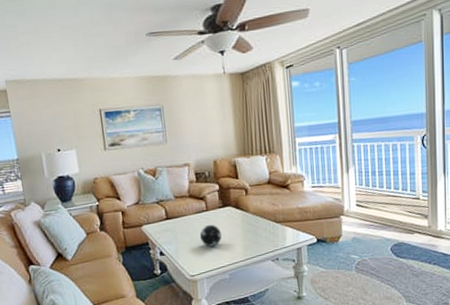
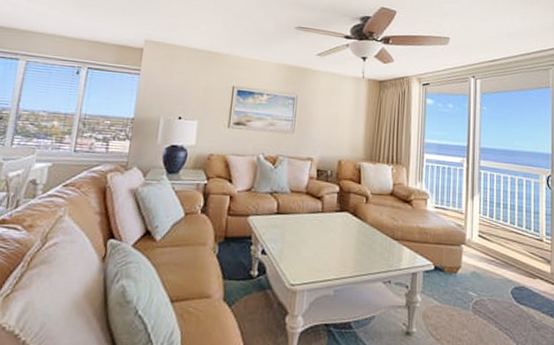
decorative orb: present [199,224,222,247] -> none [309,228,334,254]

